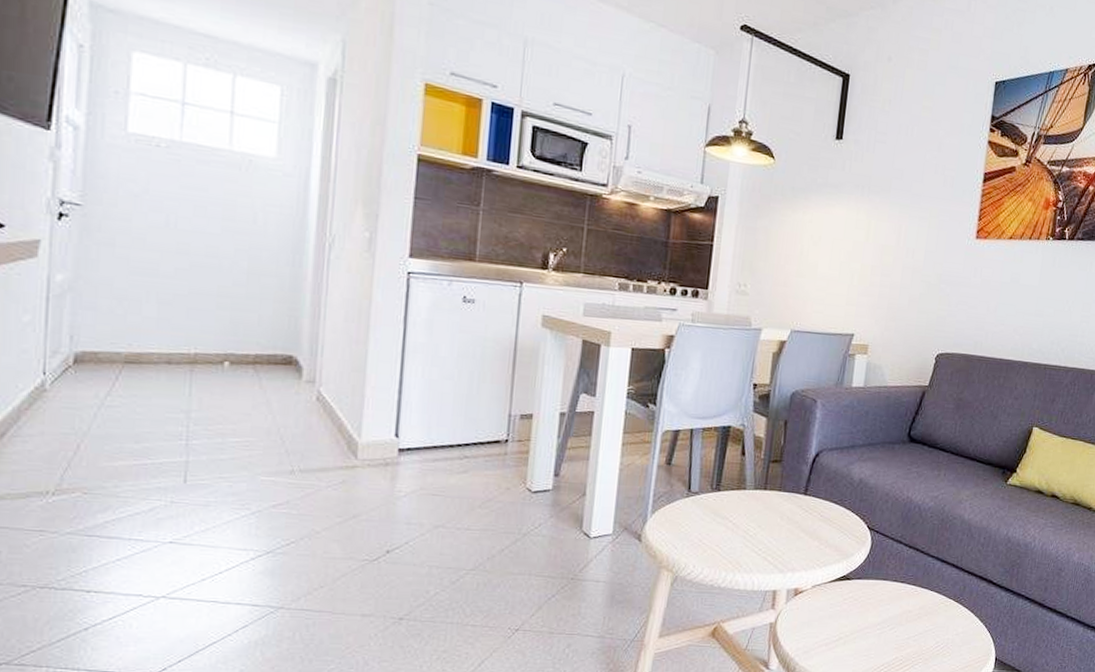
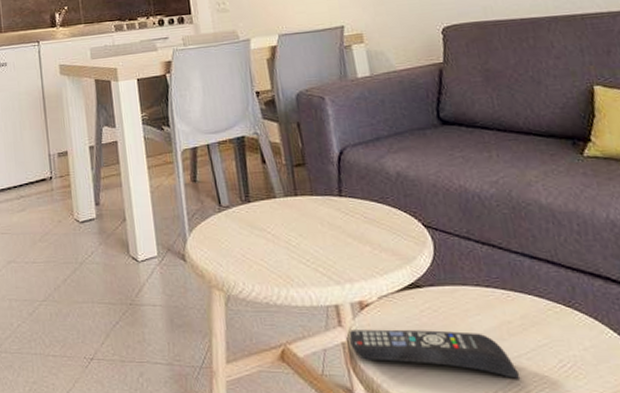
remote control: none [777,612,905,655] -> present [349,329,521,379]

